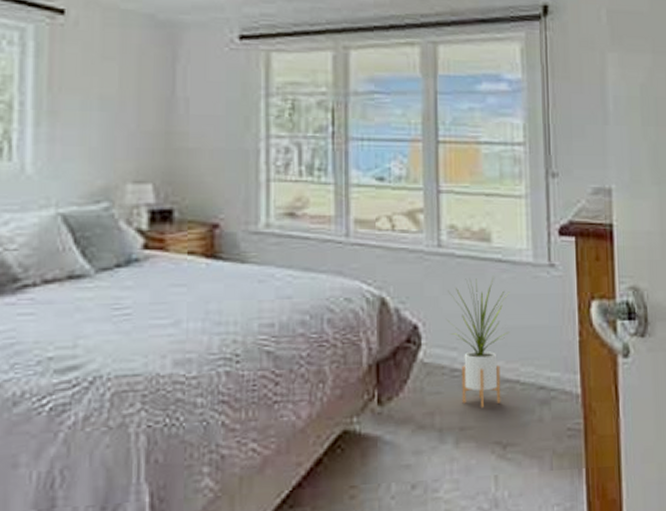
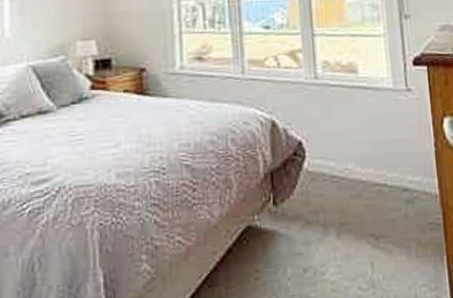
house plant: present [447,277,510,408] -> none [325,101,377,207]

